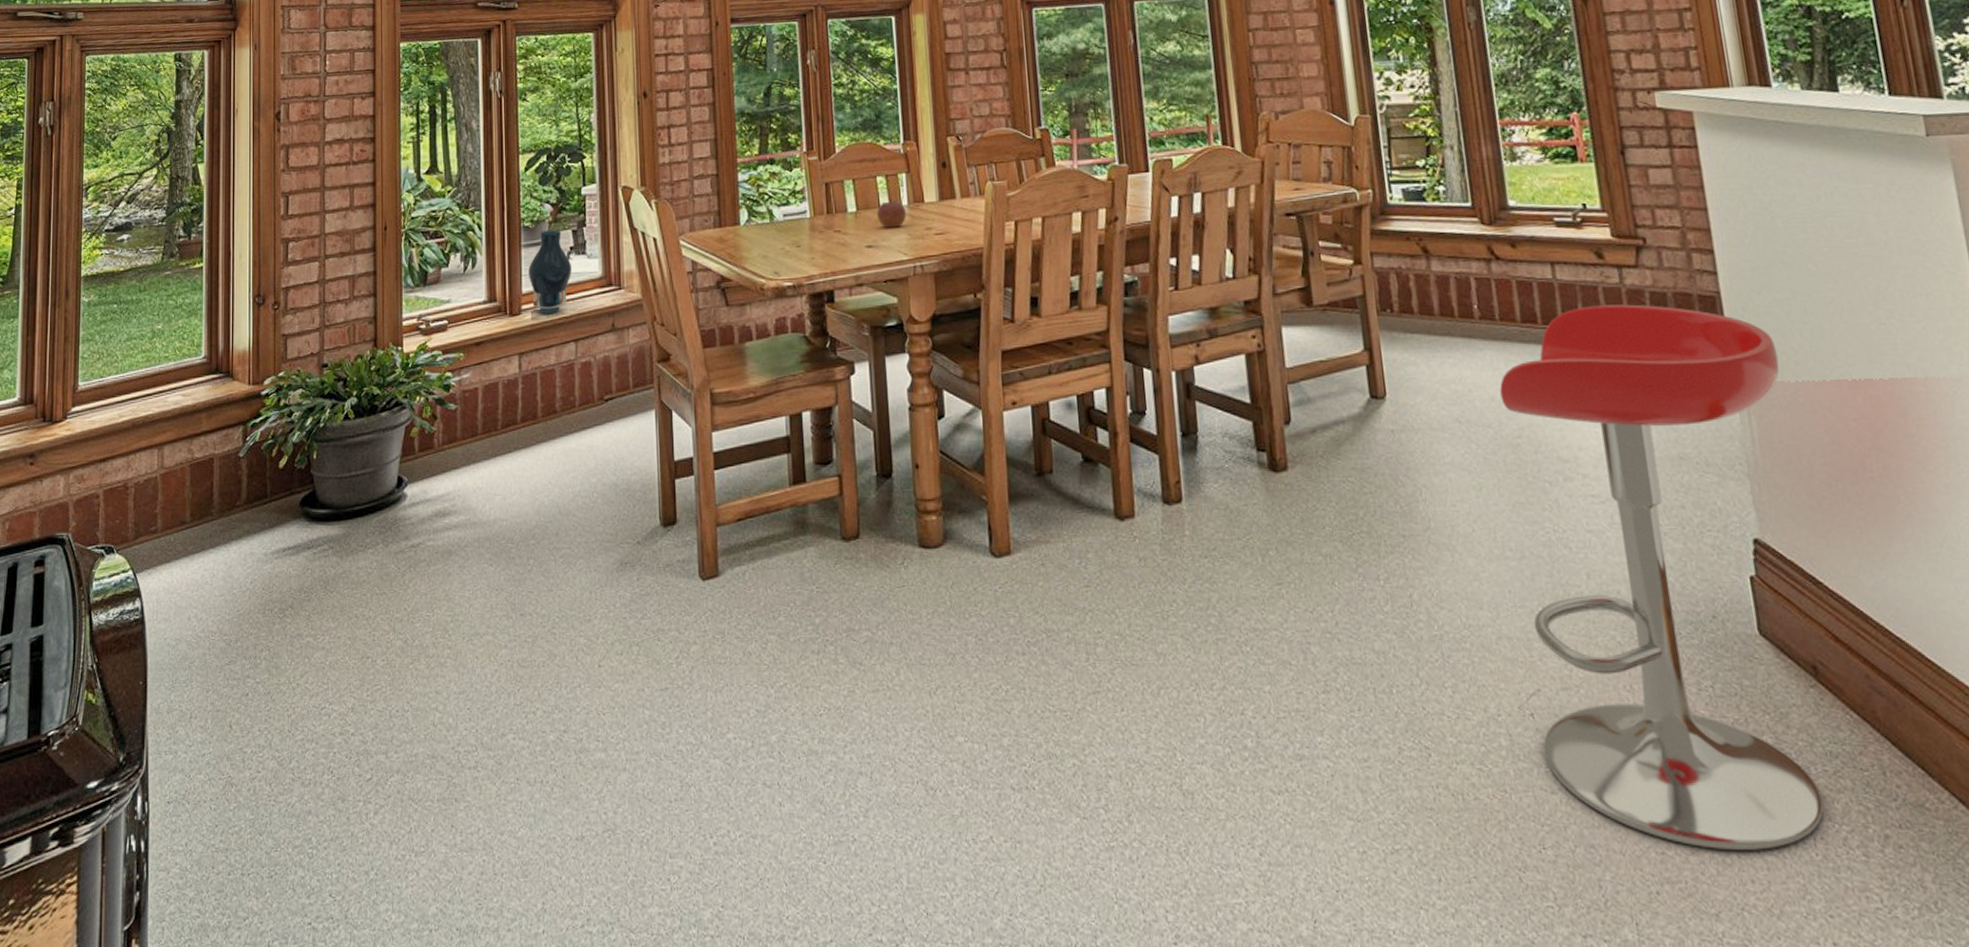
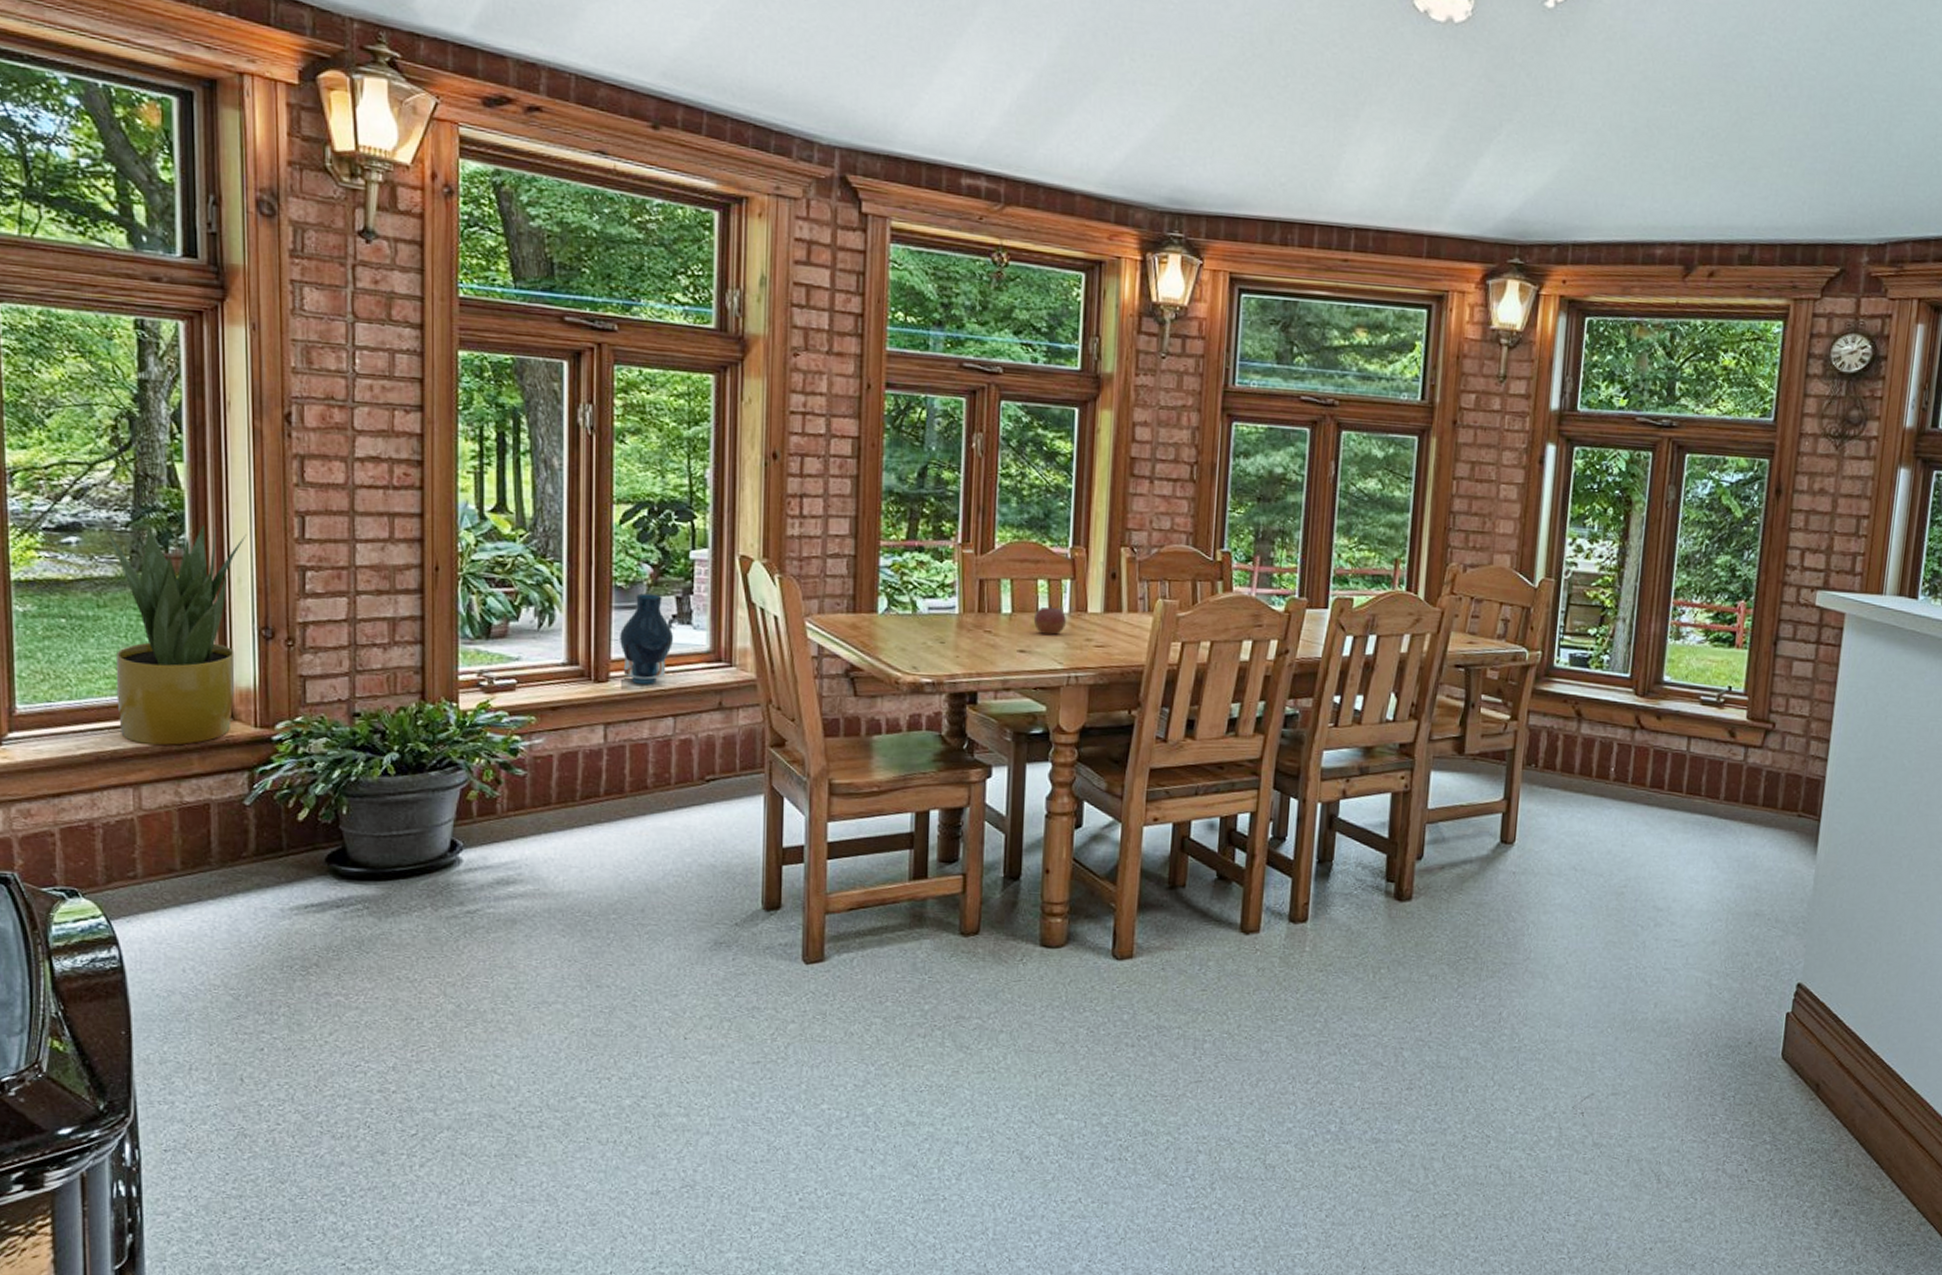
planter: none [149,213,246,408] -> present [108,525,247,746]
bar stool: present [1499,304,1824,850] -> none [1585,778,1859,1219]

